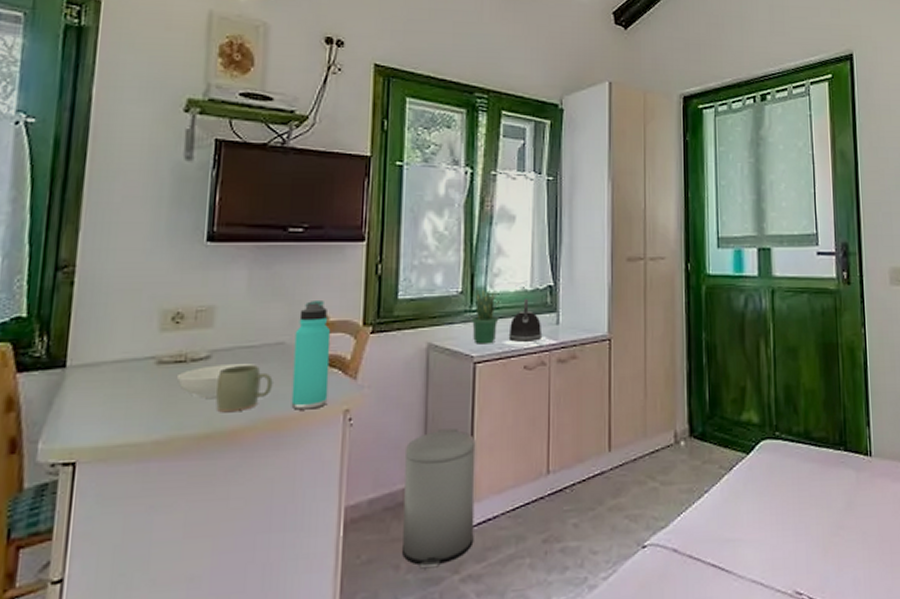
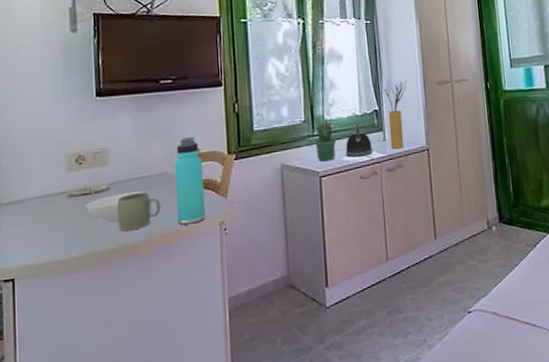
pedal bin: present [402,428,476,569] -> none [271,230,333,342]
vase: none [563,251,592,336] -> present [385,80,407,149]

